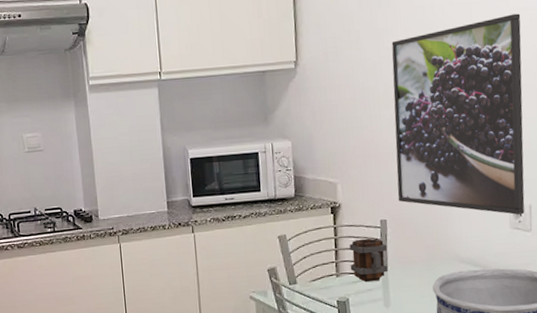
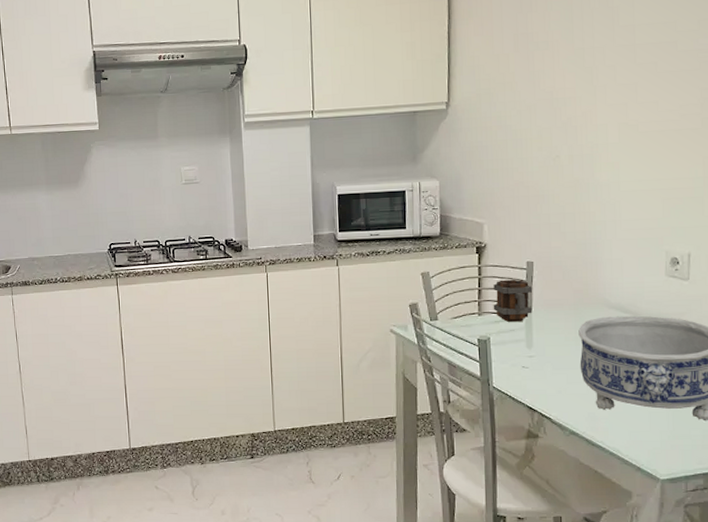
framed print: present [391,13,525,215] -> none [546,56,690,263]

